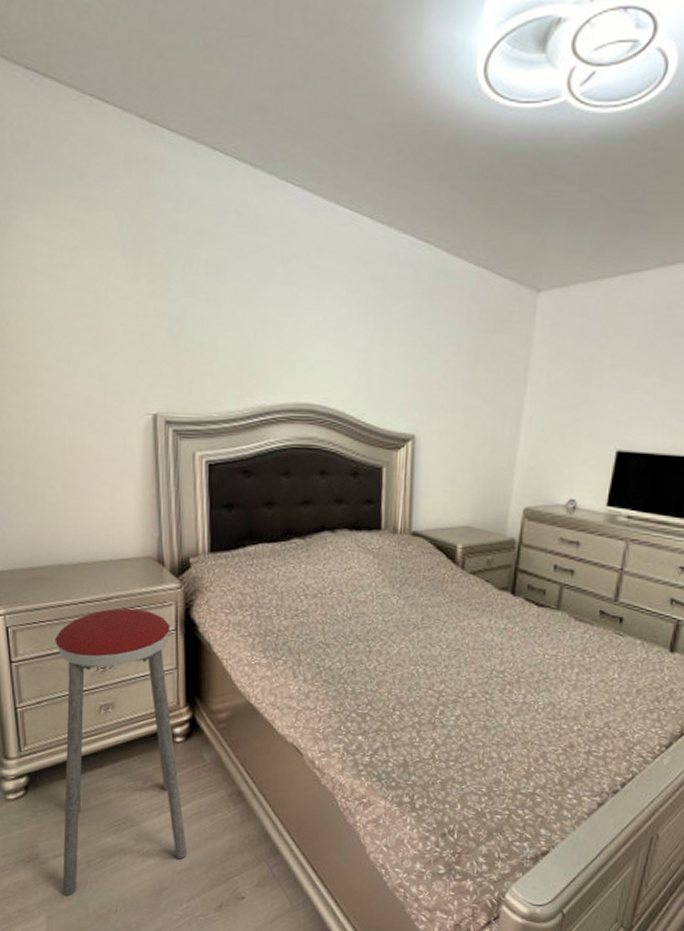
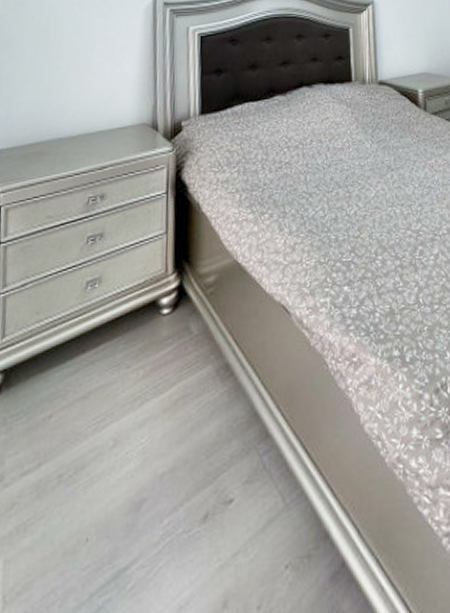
music stool: present [55,608,188,896] -> none [26,175,171,527]

